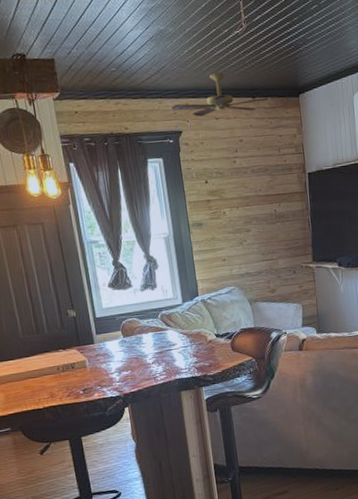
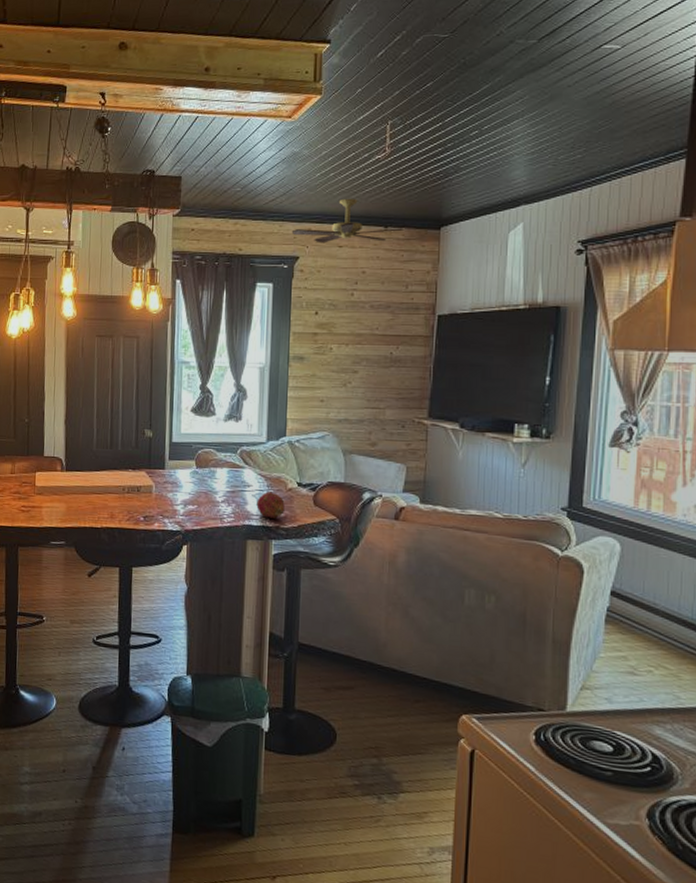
fruit: none [183,346,209,370] -> present [256,491,285,519]

